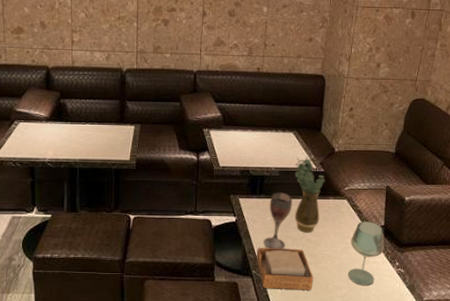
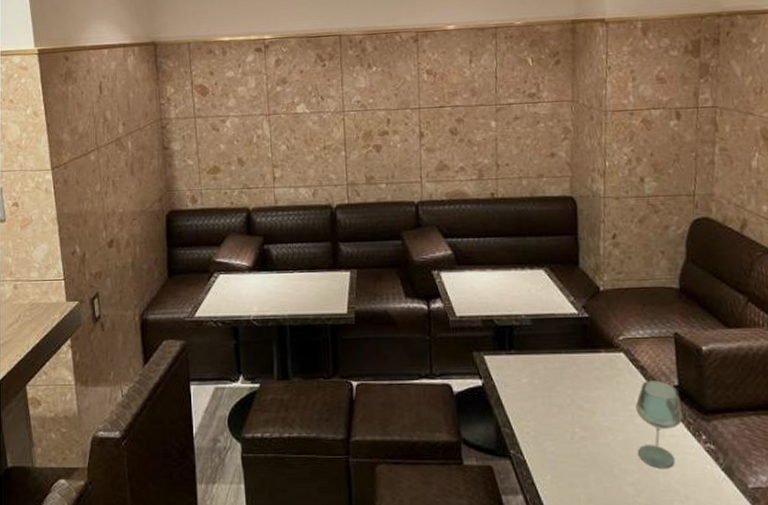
napkin holder: present [256,247,314,290] -> none [513,418,593,476]
cup: present [264,192,293,249] -> none [521,346,553,421]
vase: present [294,156,325,233] -> none [550,298,592,398]

